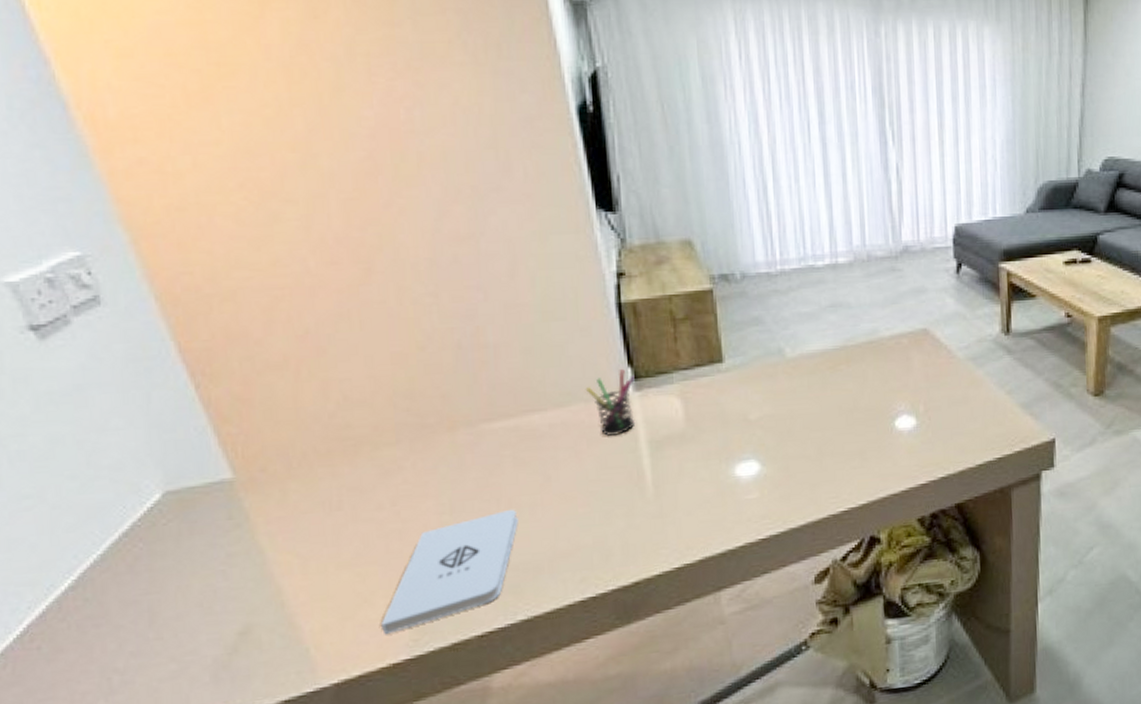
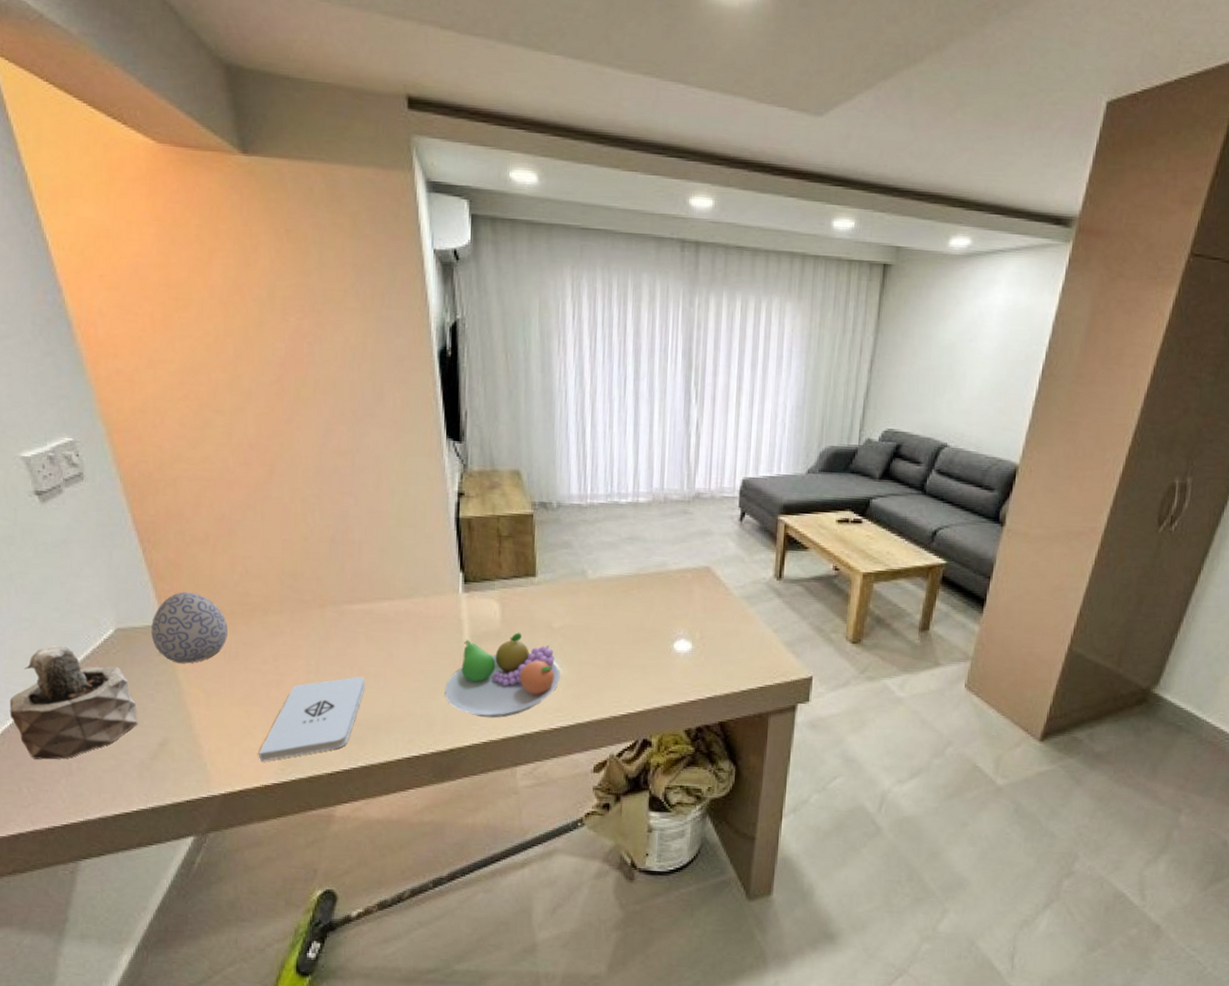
succulent plant: none [10,524,207,680] -> present [9,645,139,760]
decorative egg: none [215,432,326,526] -> present [151,592,228,664]
pen holder: present [585,369,636,437] -> none [425,573,464,628]
fruit bowl: none [621,431,764,538] -> present [444,633,560,718]

